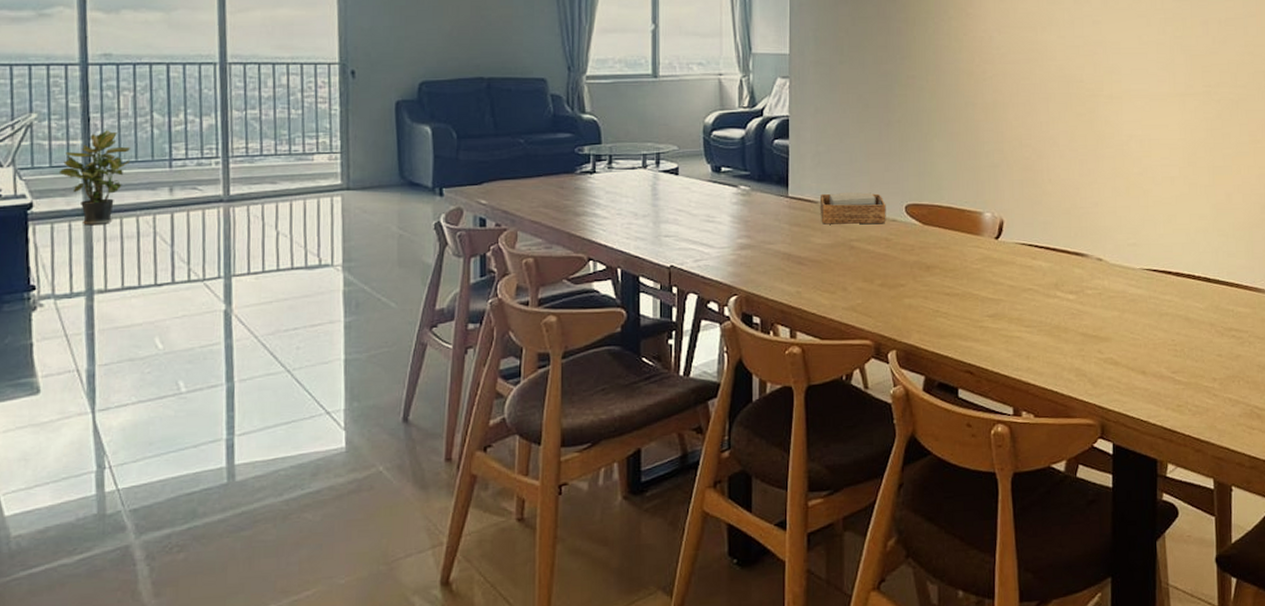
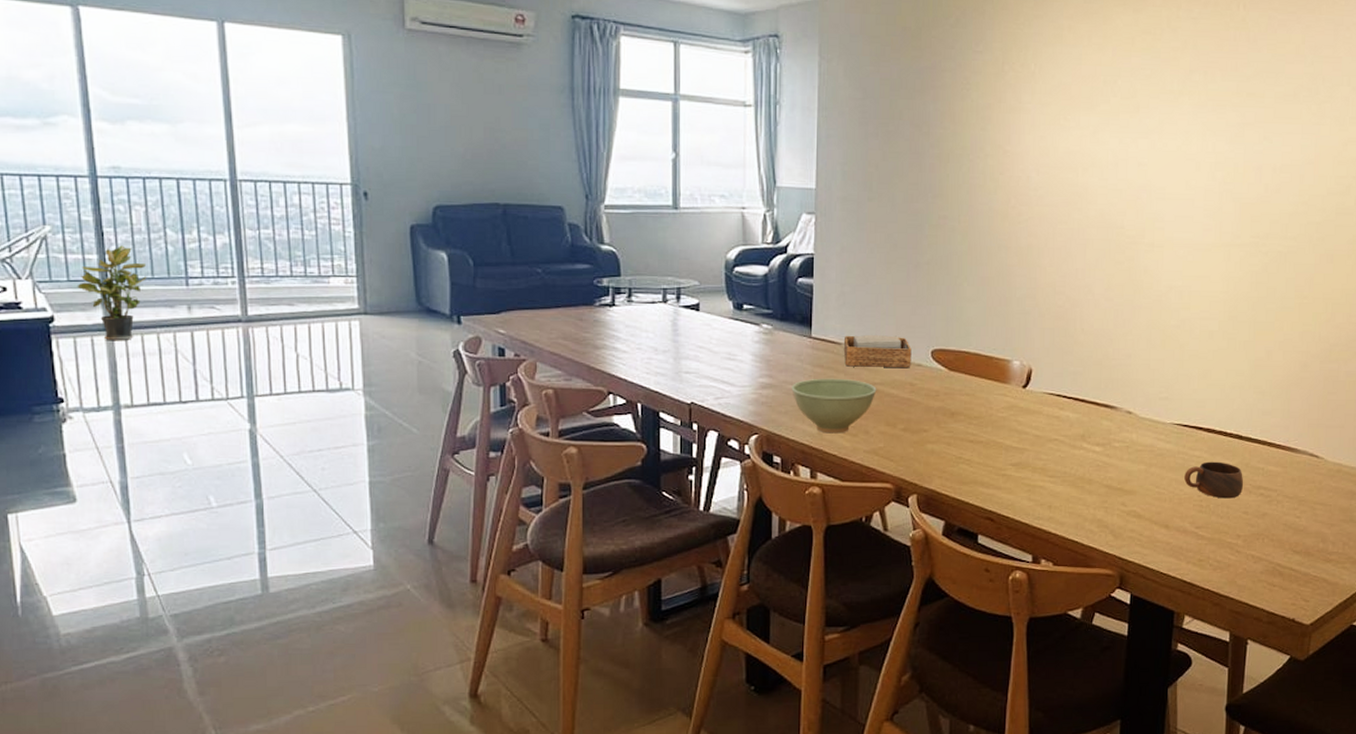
bowl: none [770,236,853,292] -> present [791,378,877,434]
cup: none [1157,305,1216,342] -> present [1184,461,1244,499]

